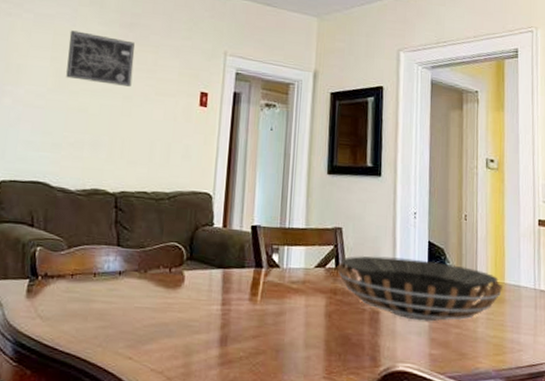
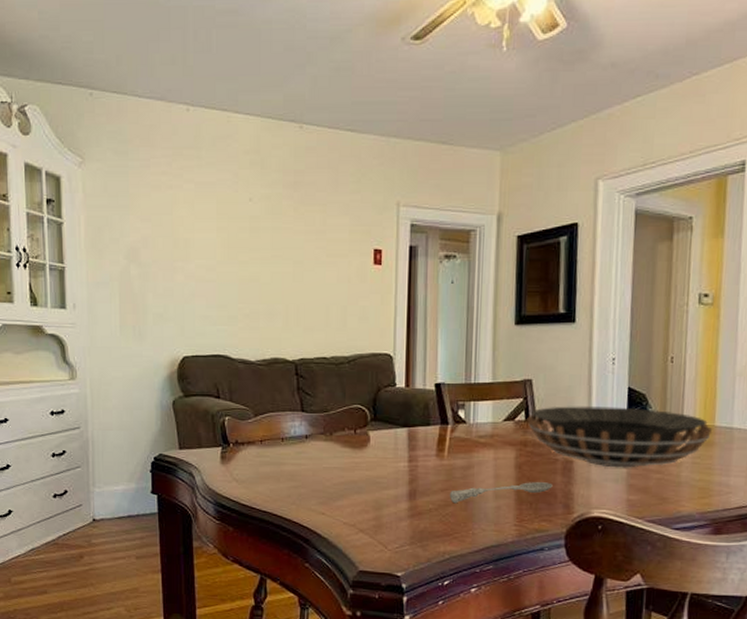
wall art: present [66,30,135,87] -> none [233,197,302,251]
soupspoon: none [260,332,361,352] -> present [449,482,553,504]

